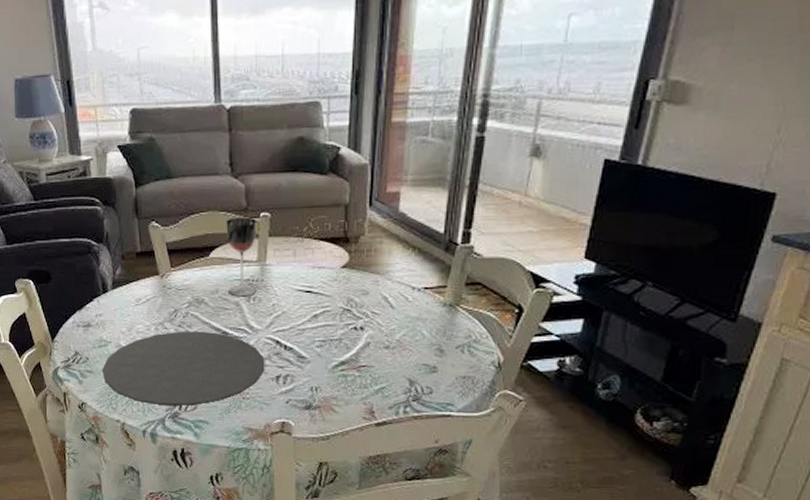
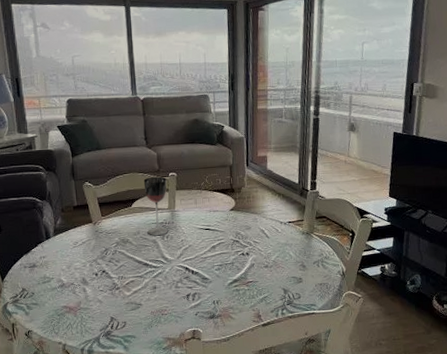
placemat: present [103,331,265,406] -> none [46,264,178,327]

